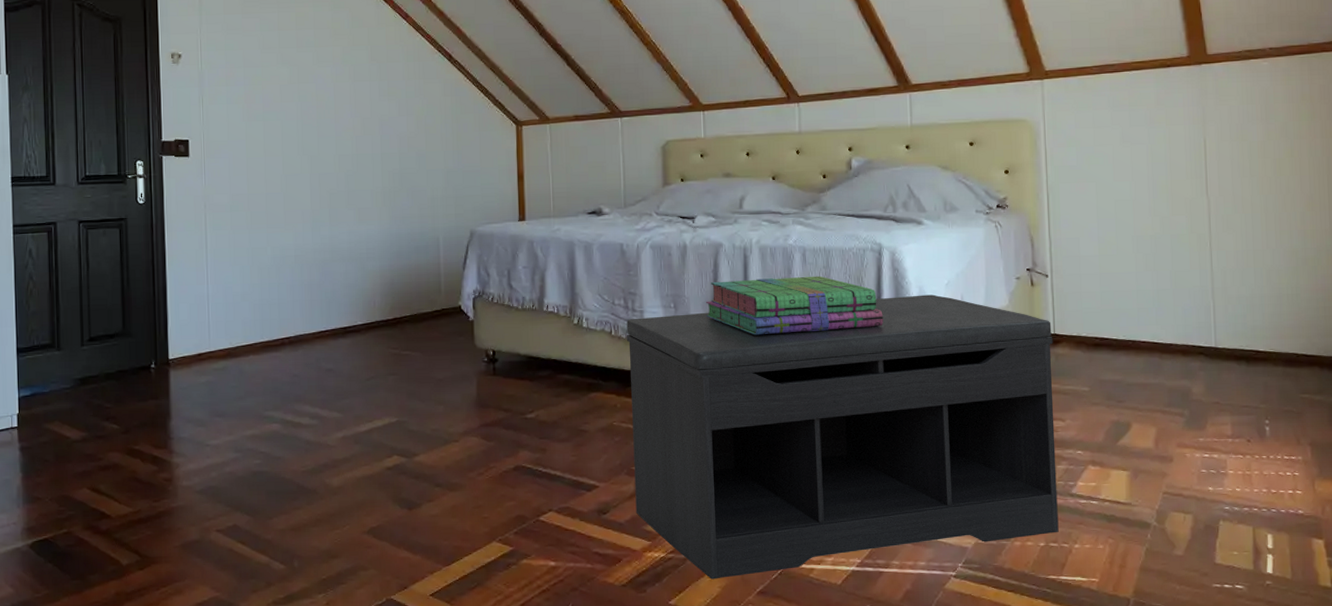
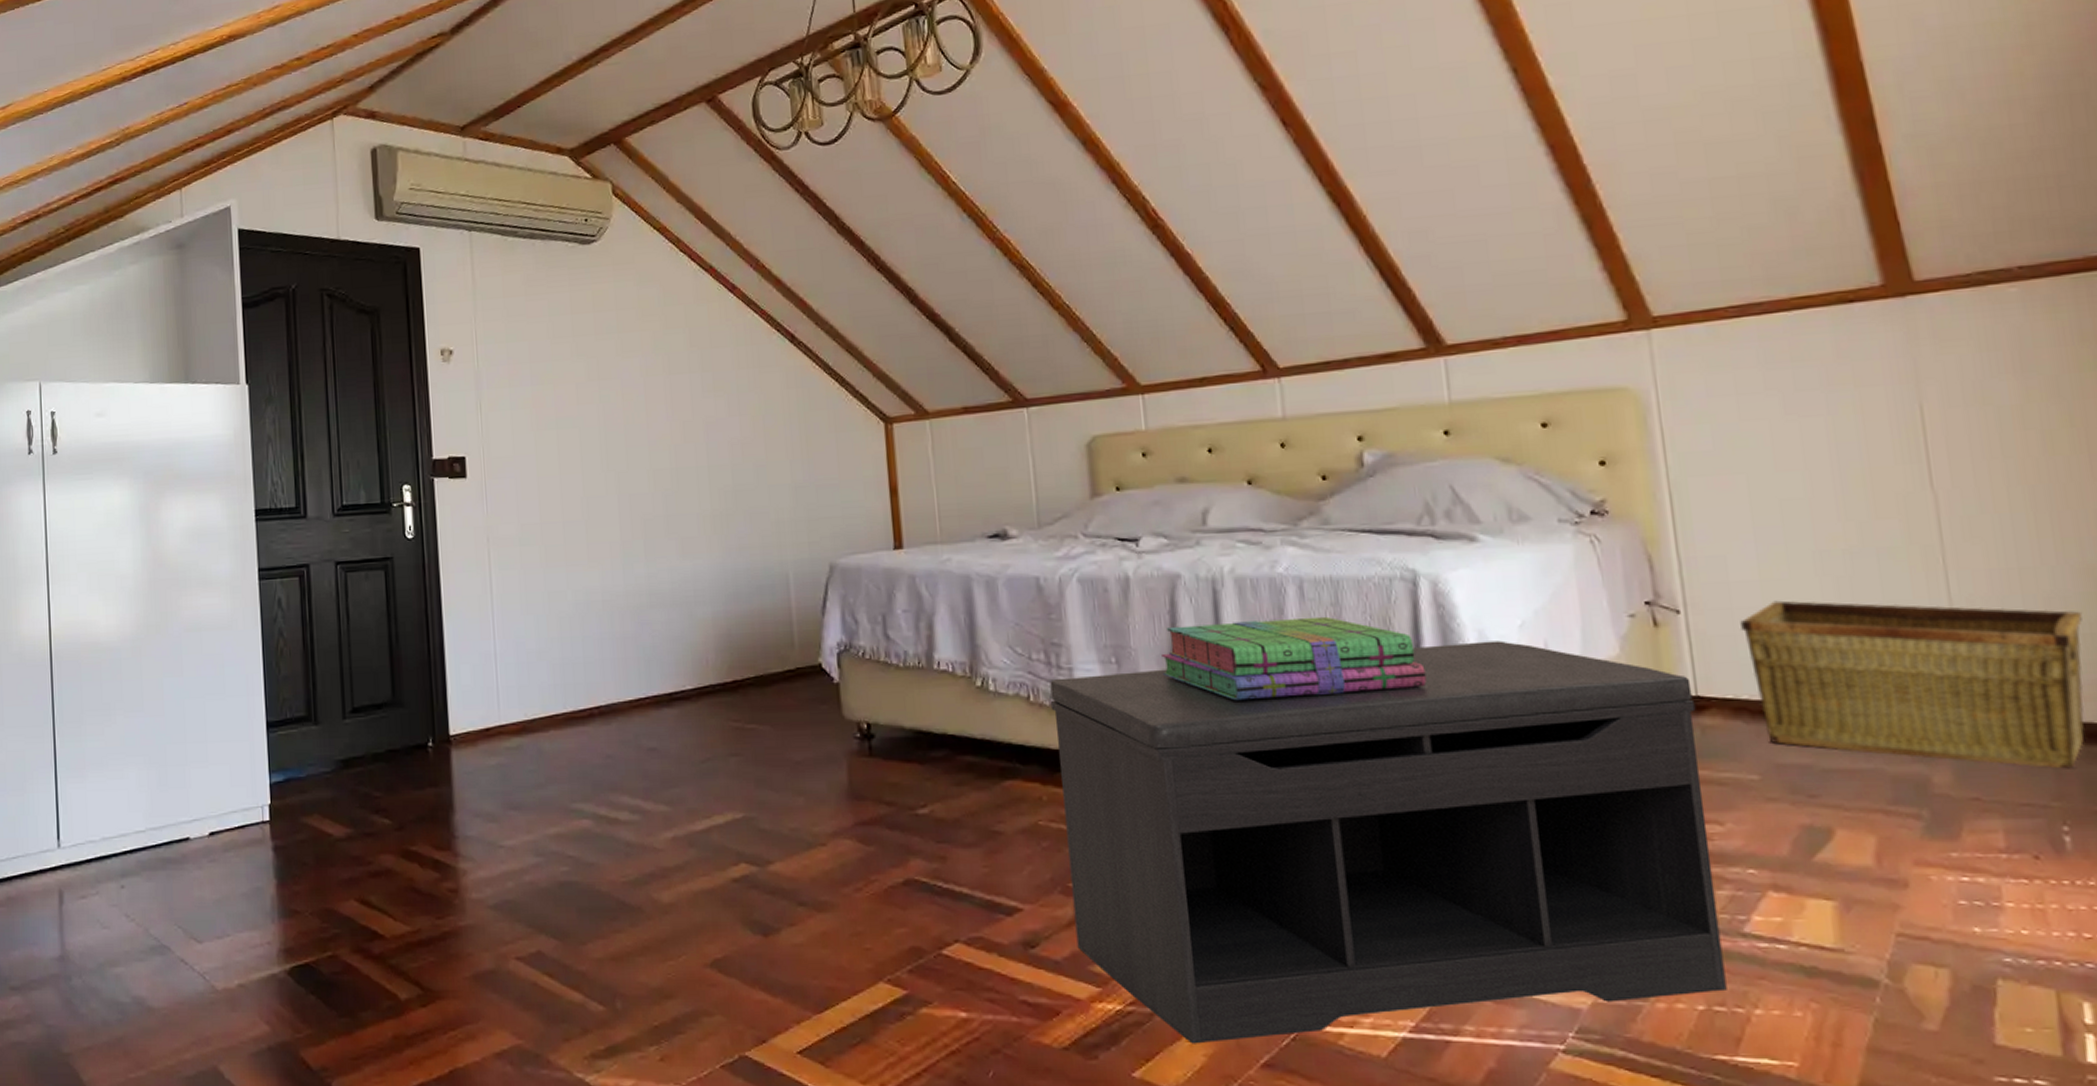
hamper: none [1085,269,1287,383] -> present [1740,600,2085,769]

